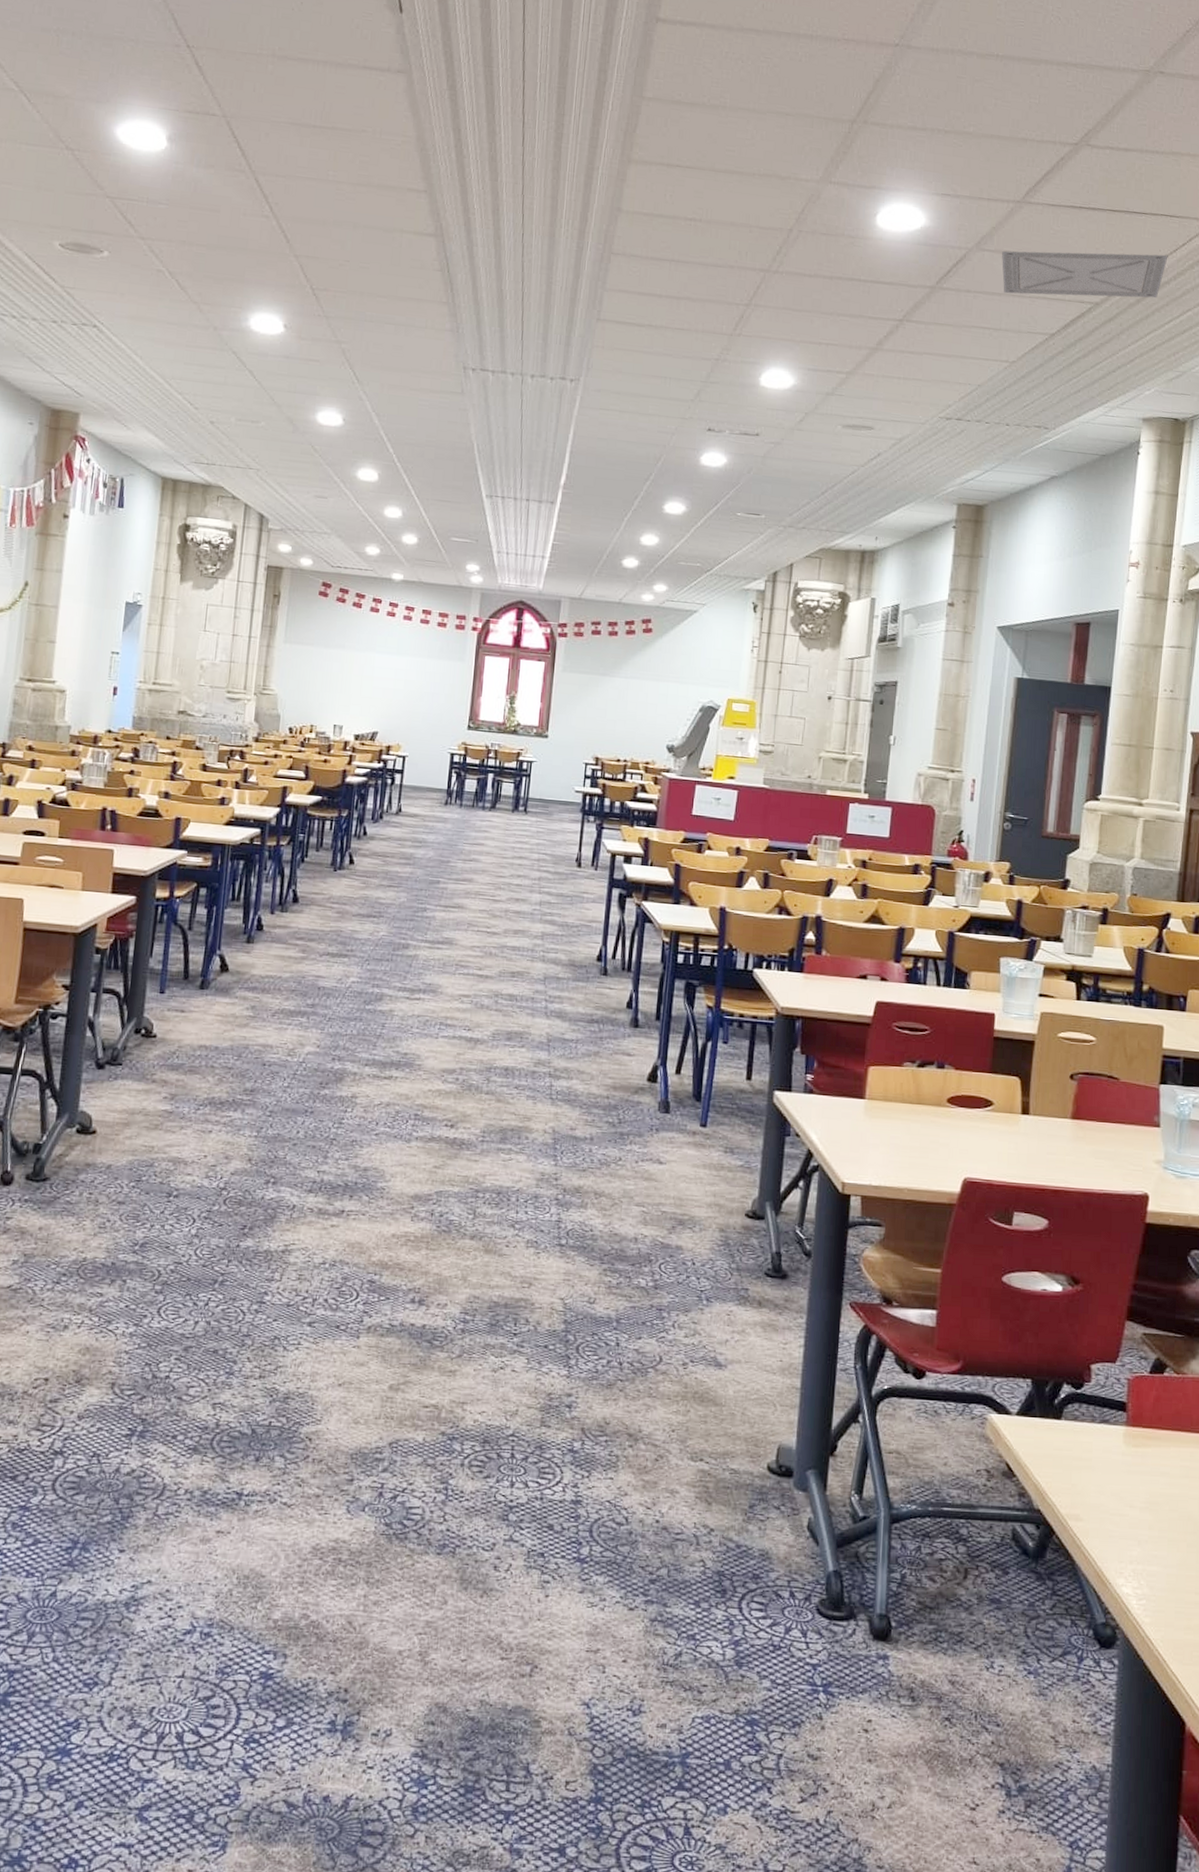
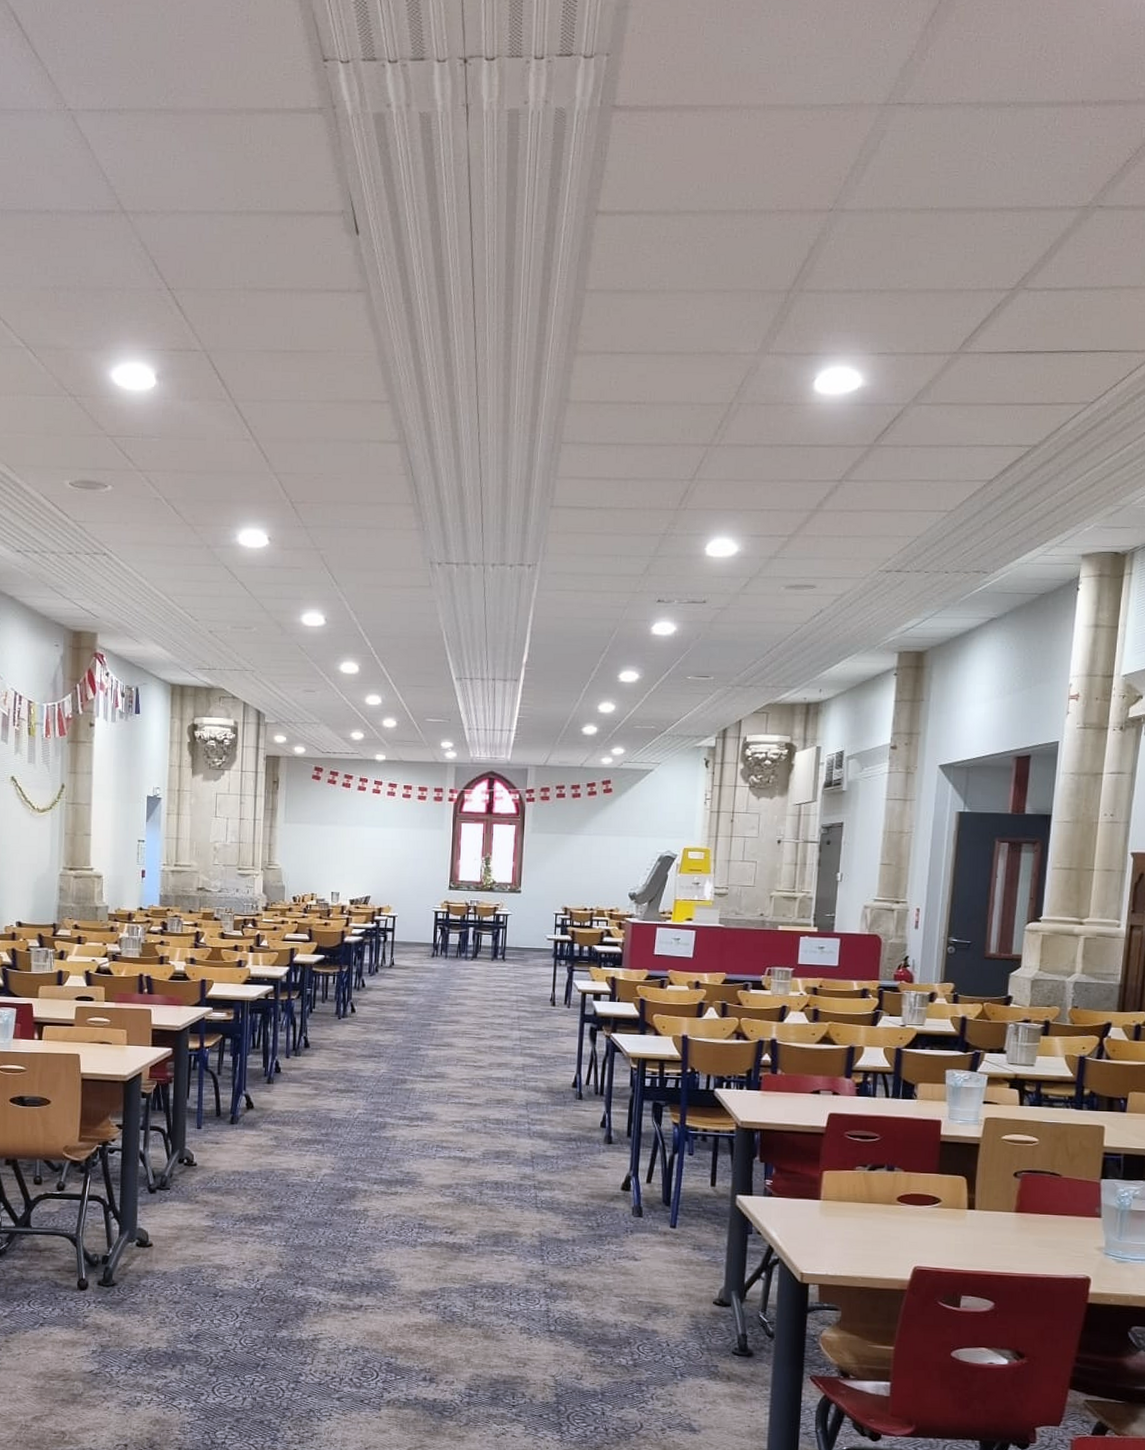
ceiling vent: present [1002,250,1168,298] -> none [939,391,1108,445]

